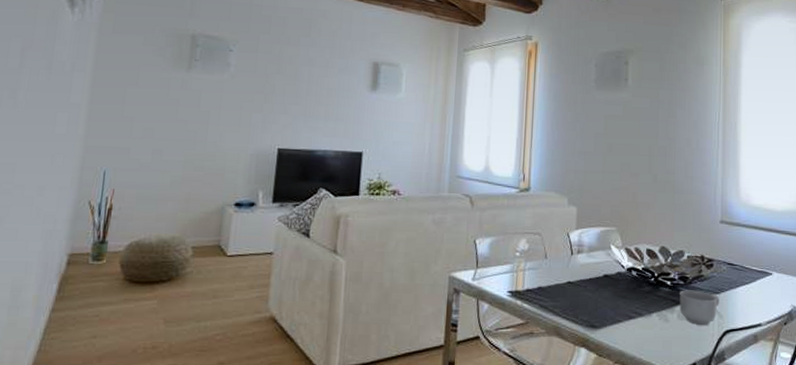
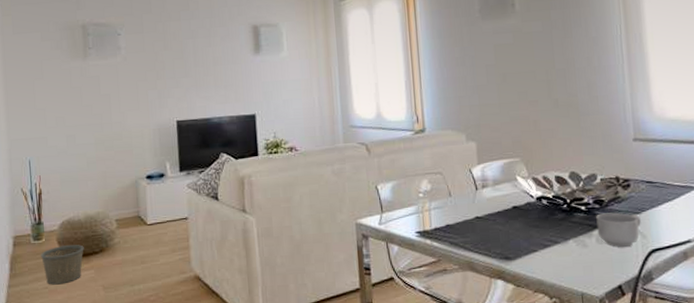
basket: none [96,270,150,313] -> present [40,245,84,285]

